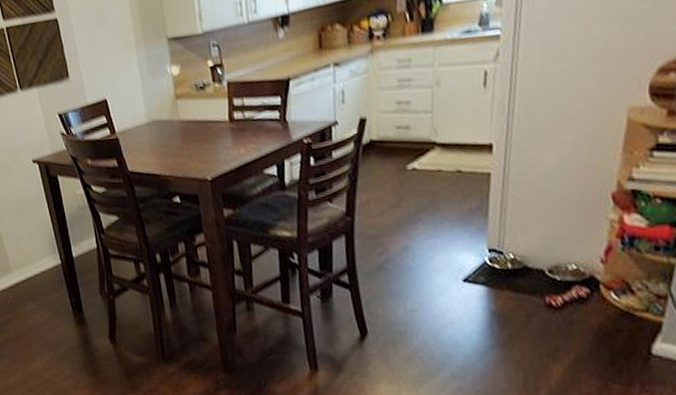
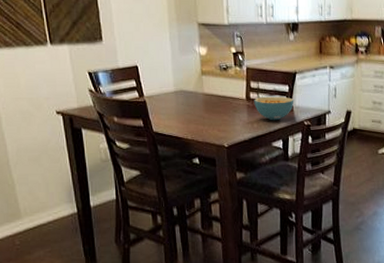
cereal bowl: none [239,111,289,143] -> present [254,96,294,121]

